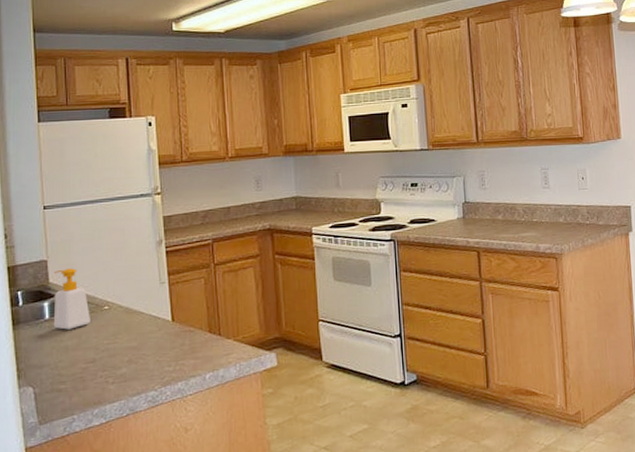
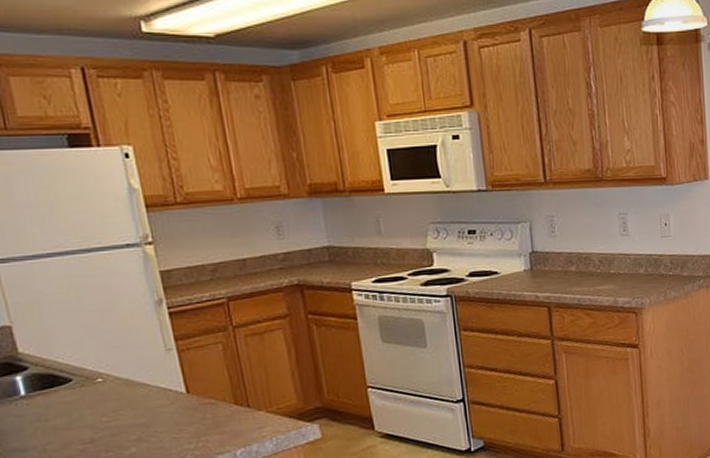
soap bottle: present [53,268,90,330] -> none [23,335,81,407]

